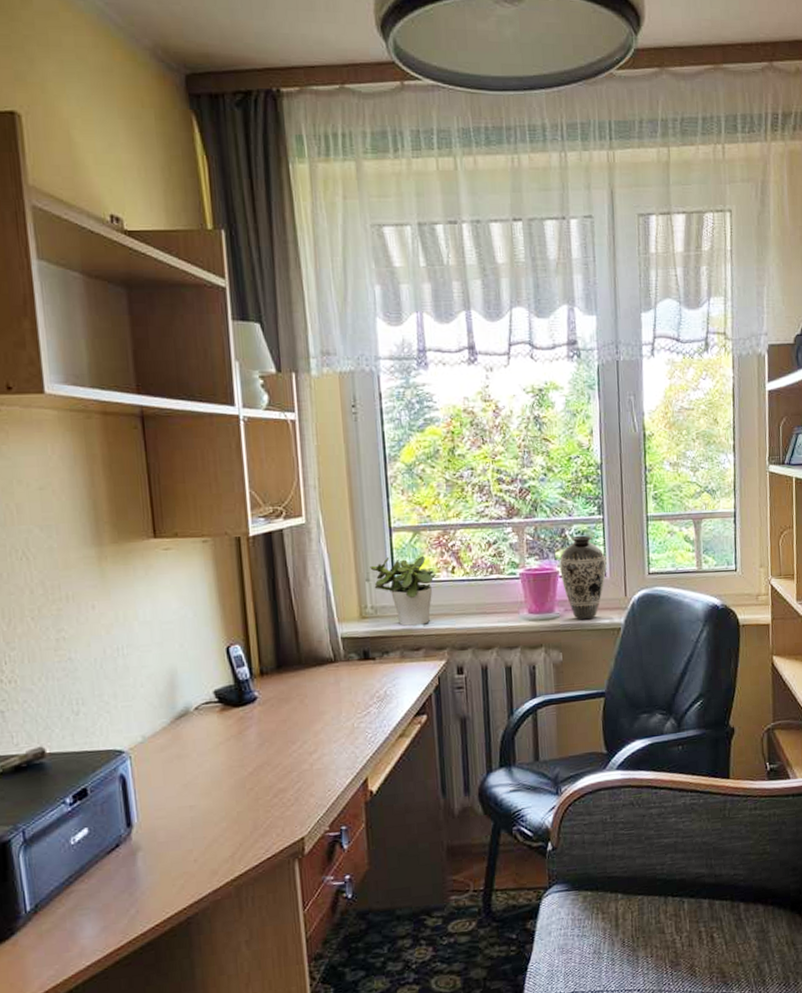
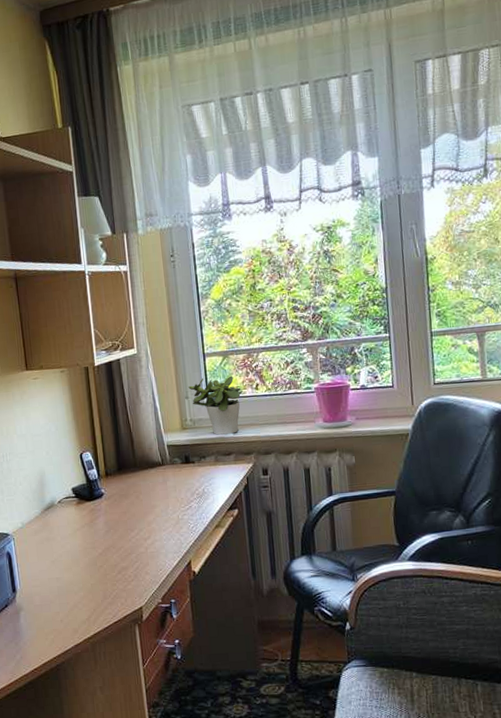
decorative vase: present [559,535,606,620] -> none [350,352,394,427]

